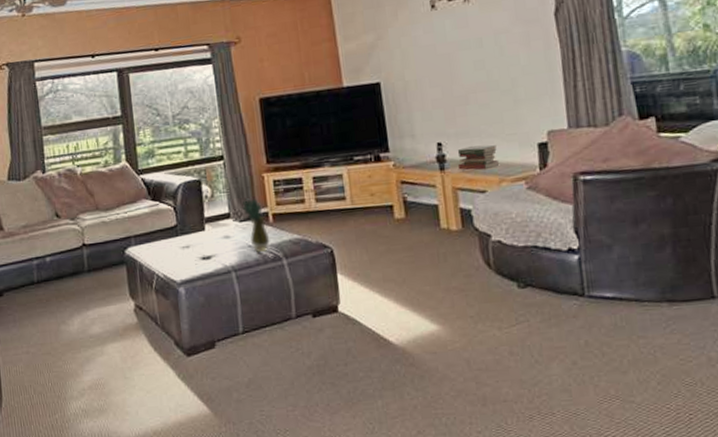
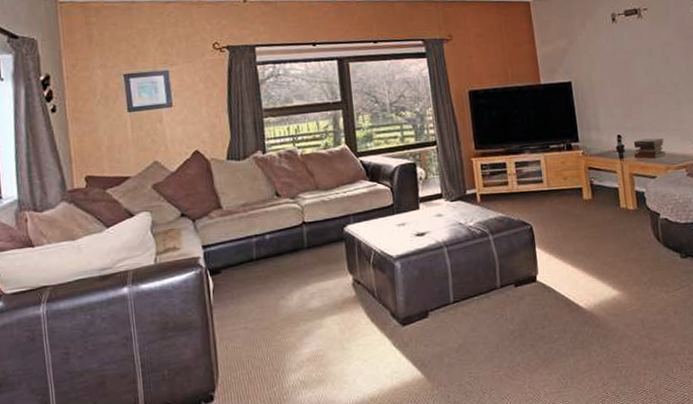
vase: present [242,198,270,252] -> none [453,180,478,229]

